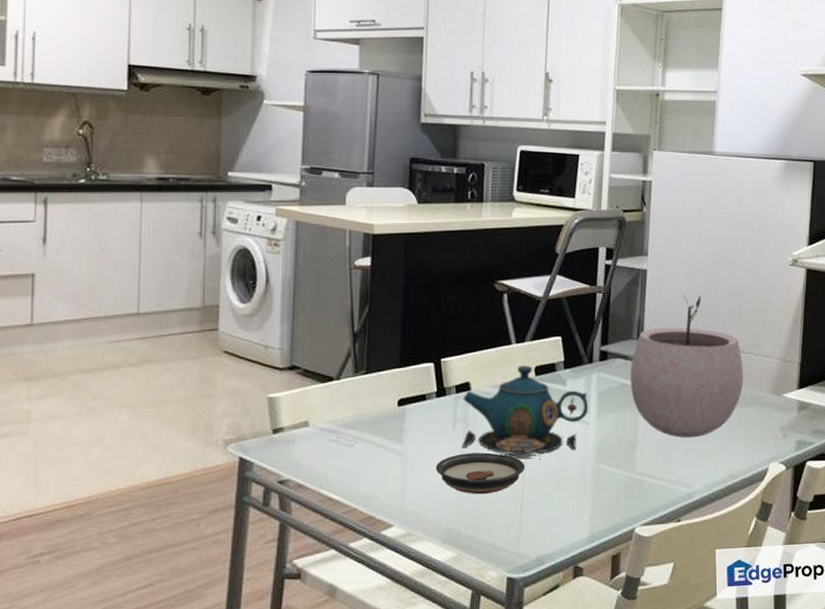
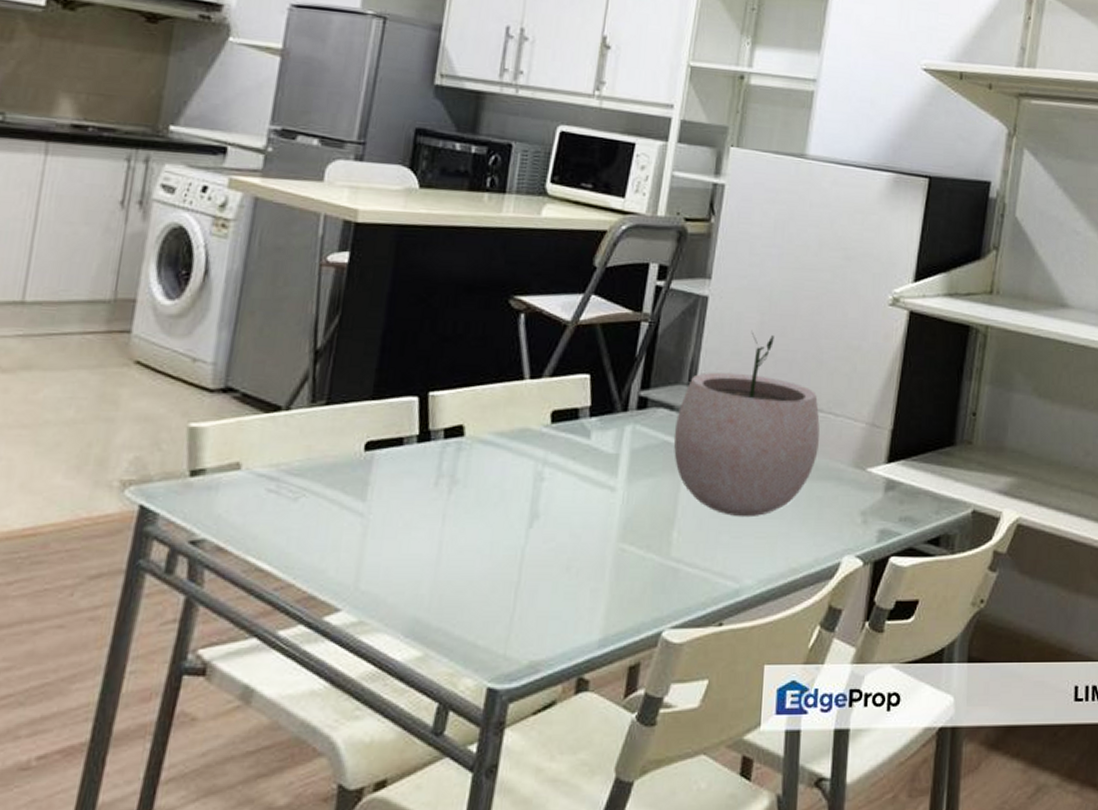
saucer: present [435,452,526,495] -> none [406,519,527,576]
teapot: present [461,365,588,458] -> none [444,408,617,530]

